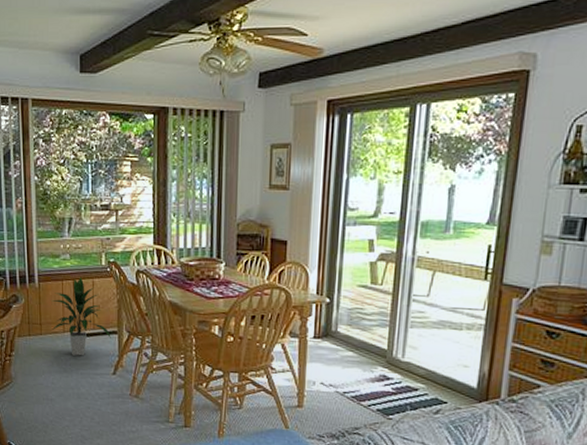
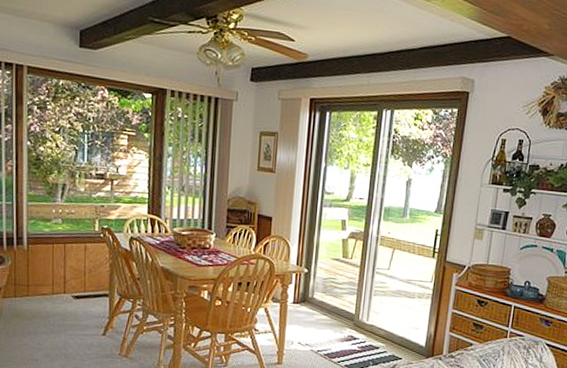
indoor plant: present [51,277,111,356] -> none [40,241,102,318]

